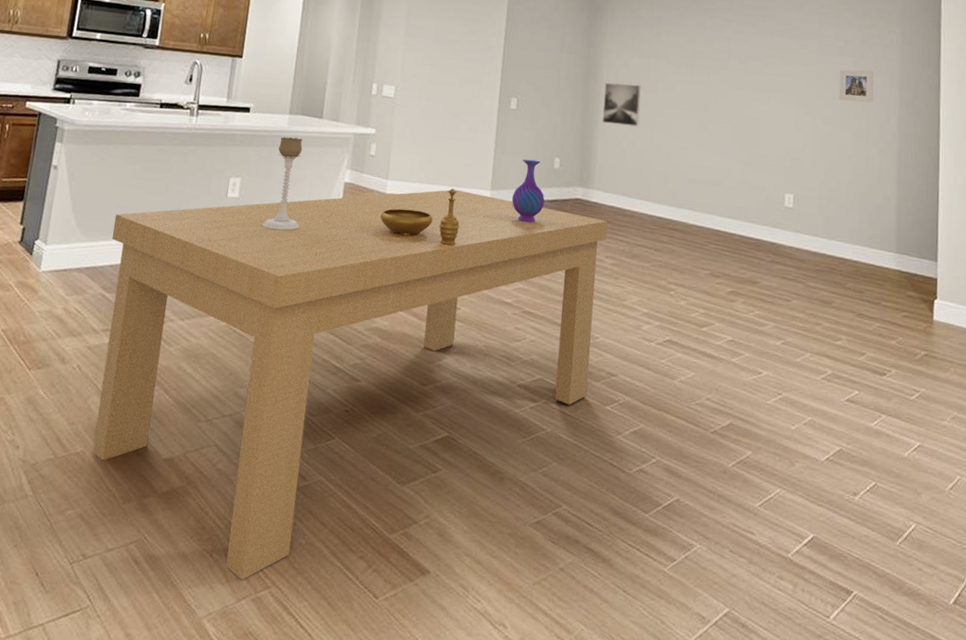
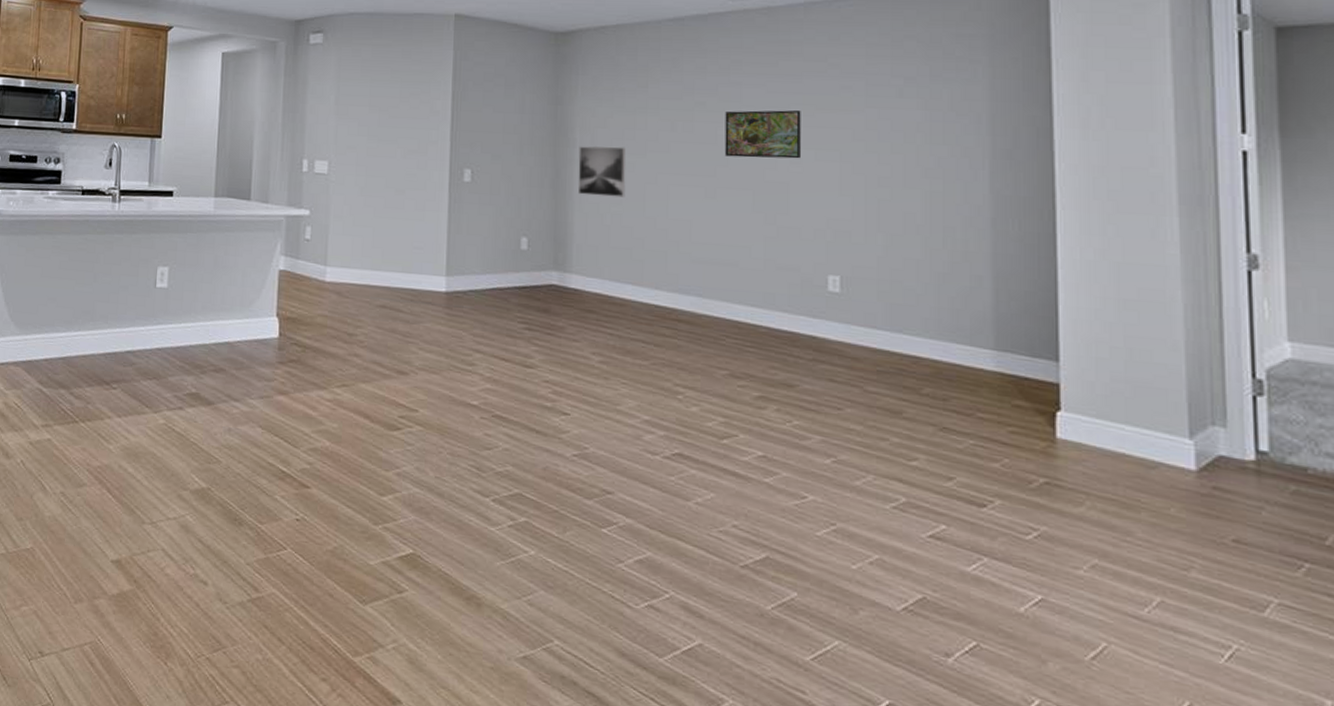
dining table: present [92,189,608,580] -> none [42,275,592,692]
candle holder: present [263,137,303,231] -> none [195,221,234,323]
decorative bowl: present [380,188,460,245] -> none [321,275,412,339]
vase: present [512,159,545,223] -> none [472,239,512,313]
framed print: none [715,59,772,101] -> present [724,110,801,159]
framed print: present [839,69,874,103] -> none [900,114,951,156]

